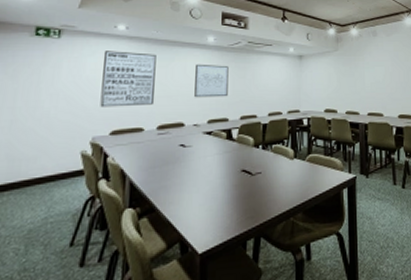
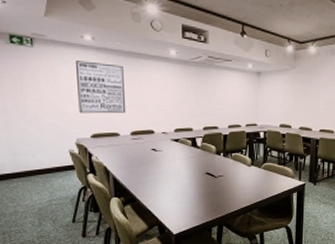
wall art: present [194,64,229,98] -> none [160,76,191,109]

